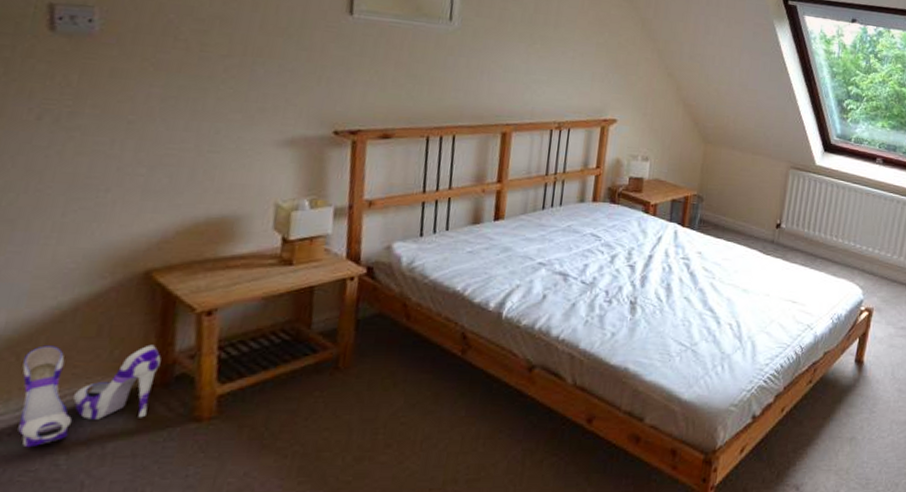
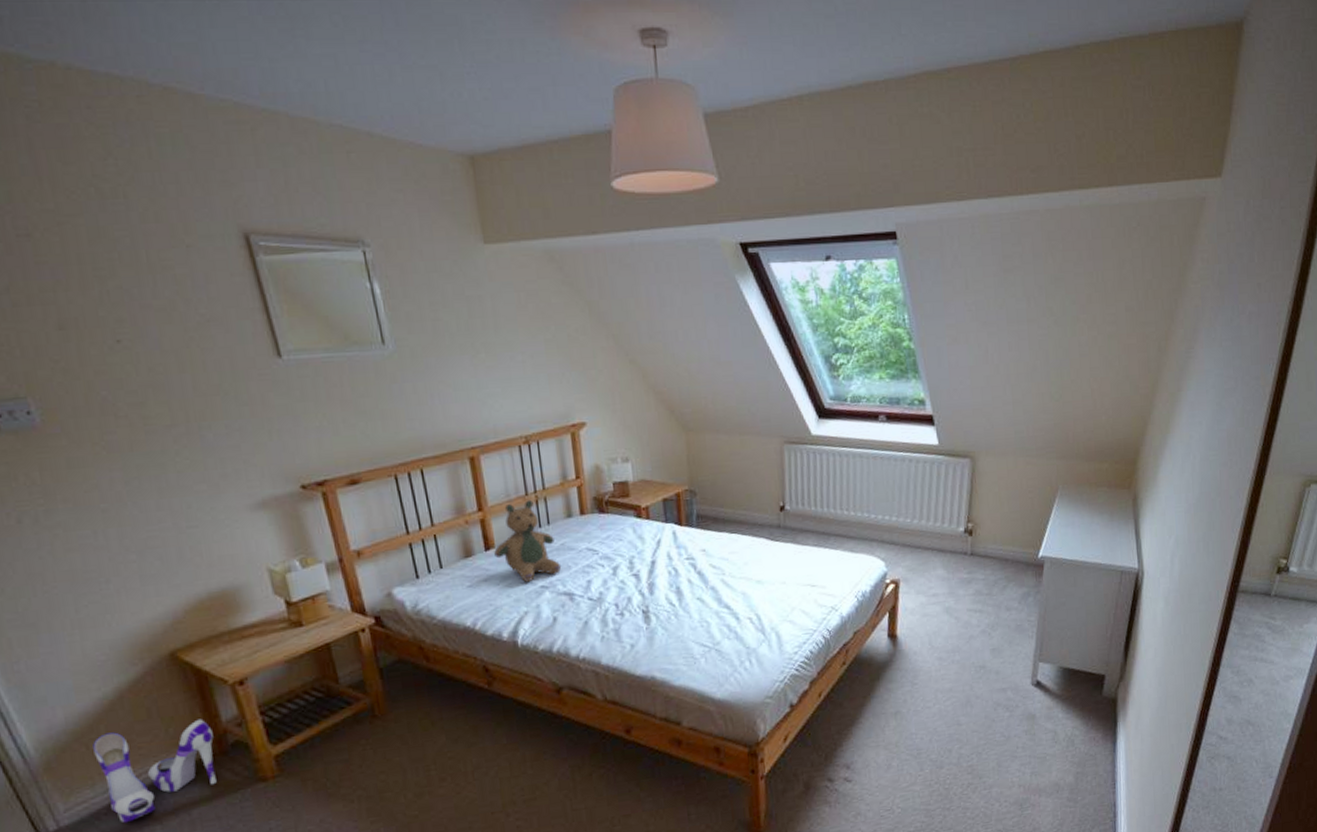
teddy bear: none [502,180,563,257] -> present [494,499,561,583]

